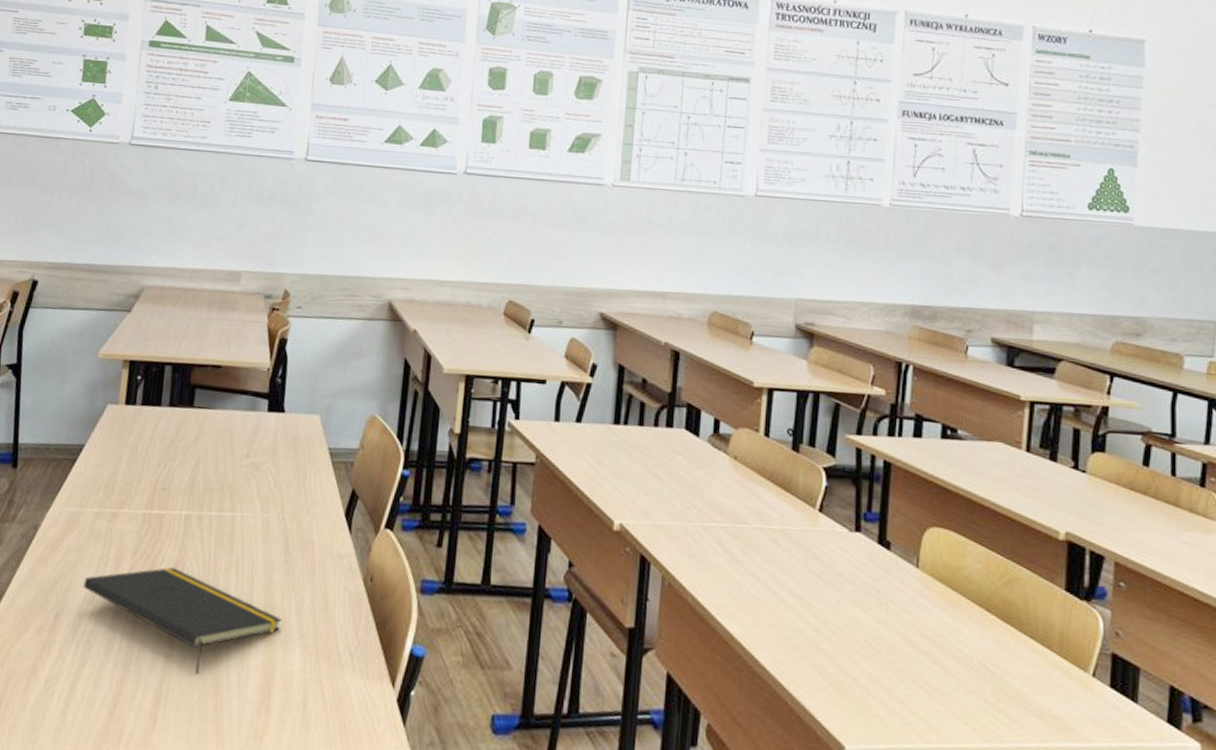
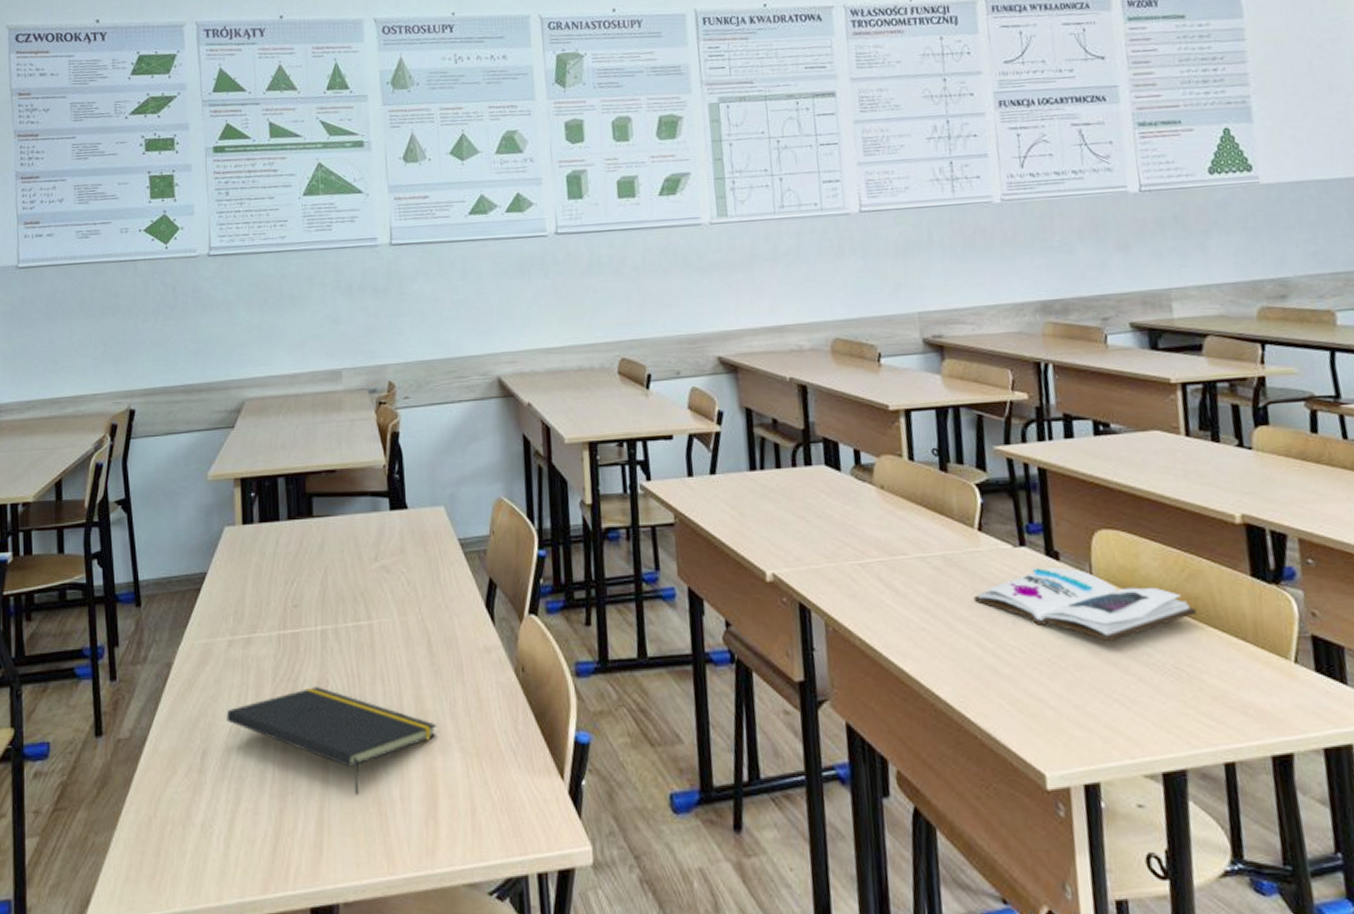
book: none [804,554,1010,633] -> present [973,566,1197,642]

